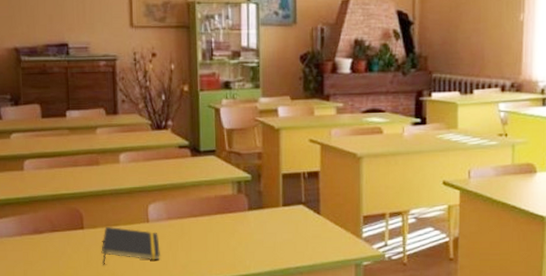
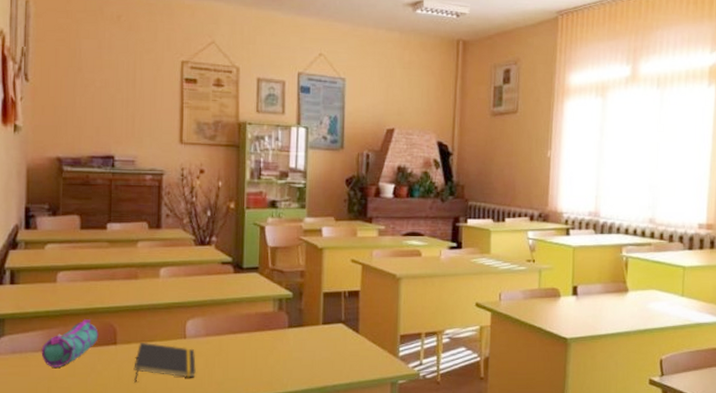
pencil case: none [15,205,66,252] -> present [41,319,99,369]

